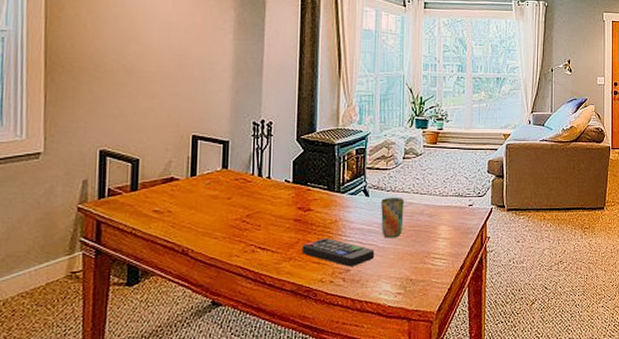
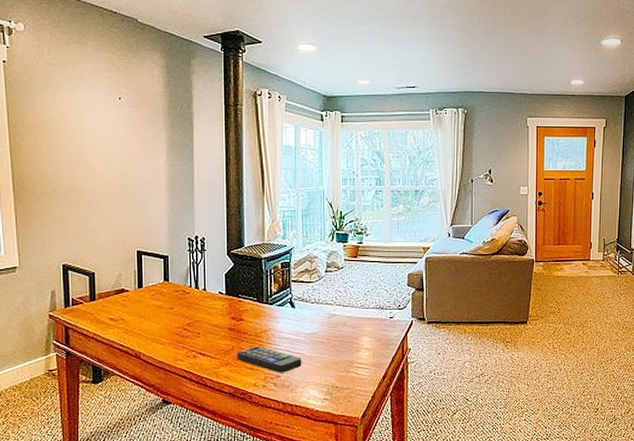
cup: present [381,197,404,238] -> none [306,308,328,348]

